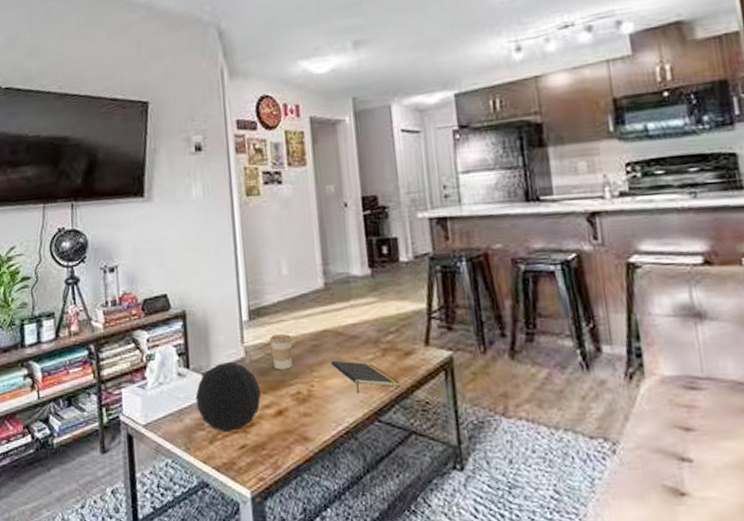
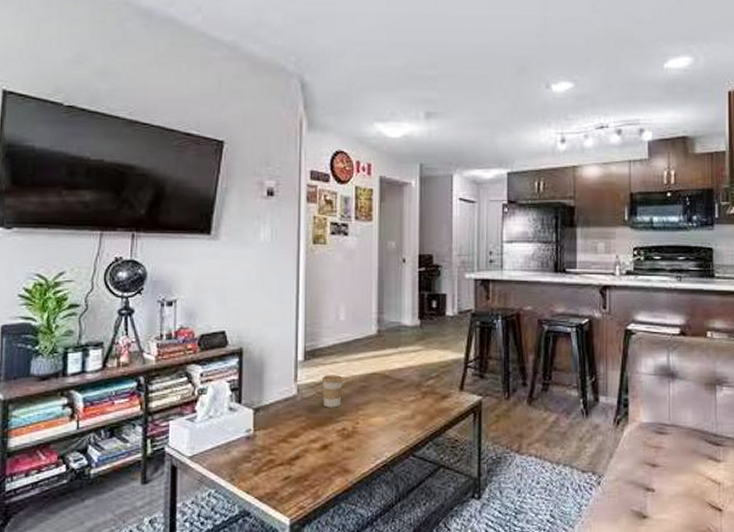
decorative orb: present [195,361,261,433] -> none [244,398,309,465]
notepad: present [330,360,400,394] -> none [375,400,434,431]

